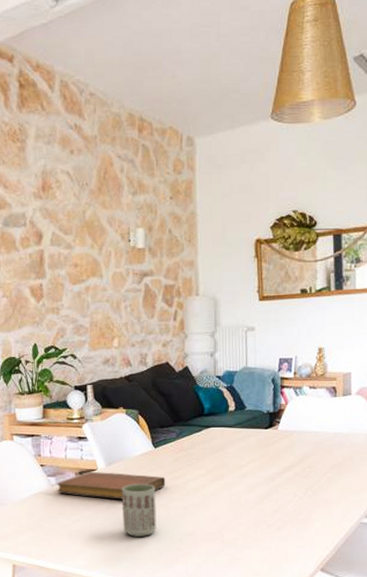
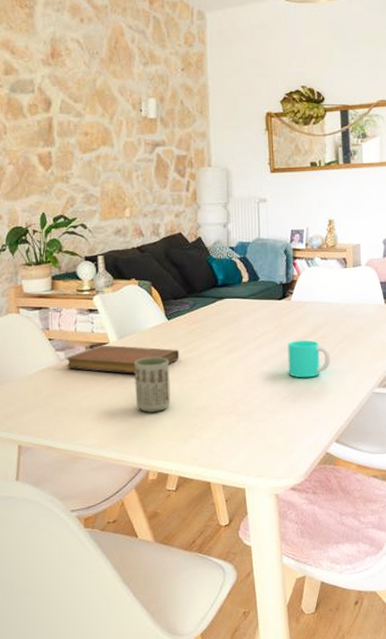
cup: none [274,469,317,507] -> present [288,340,330,378]

